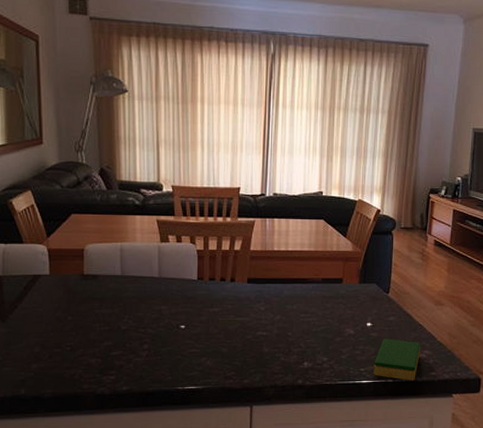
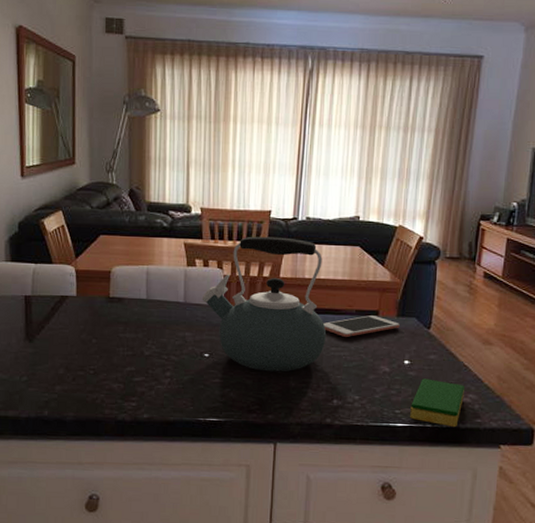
kettle: none [176,212,296,339] -> present [202,236,327,372]
cell phone: none [293,283,362,305] -> present [323,315,400,338]

